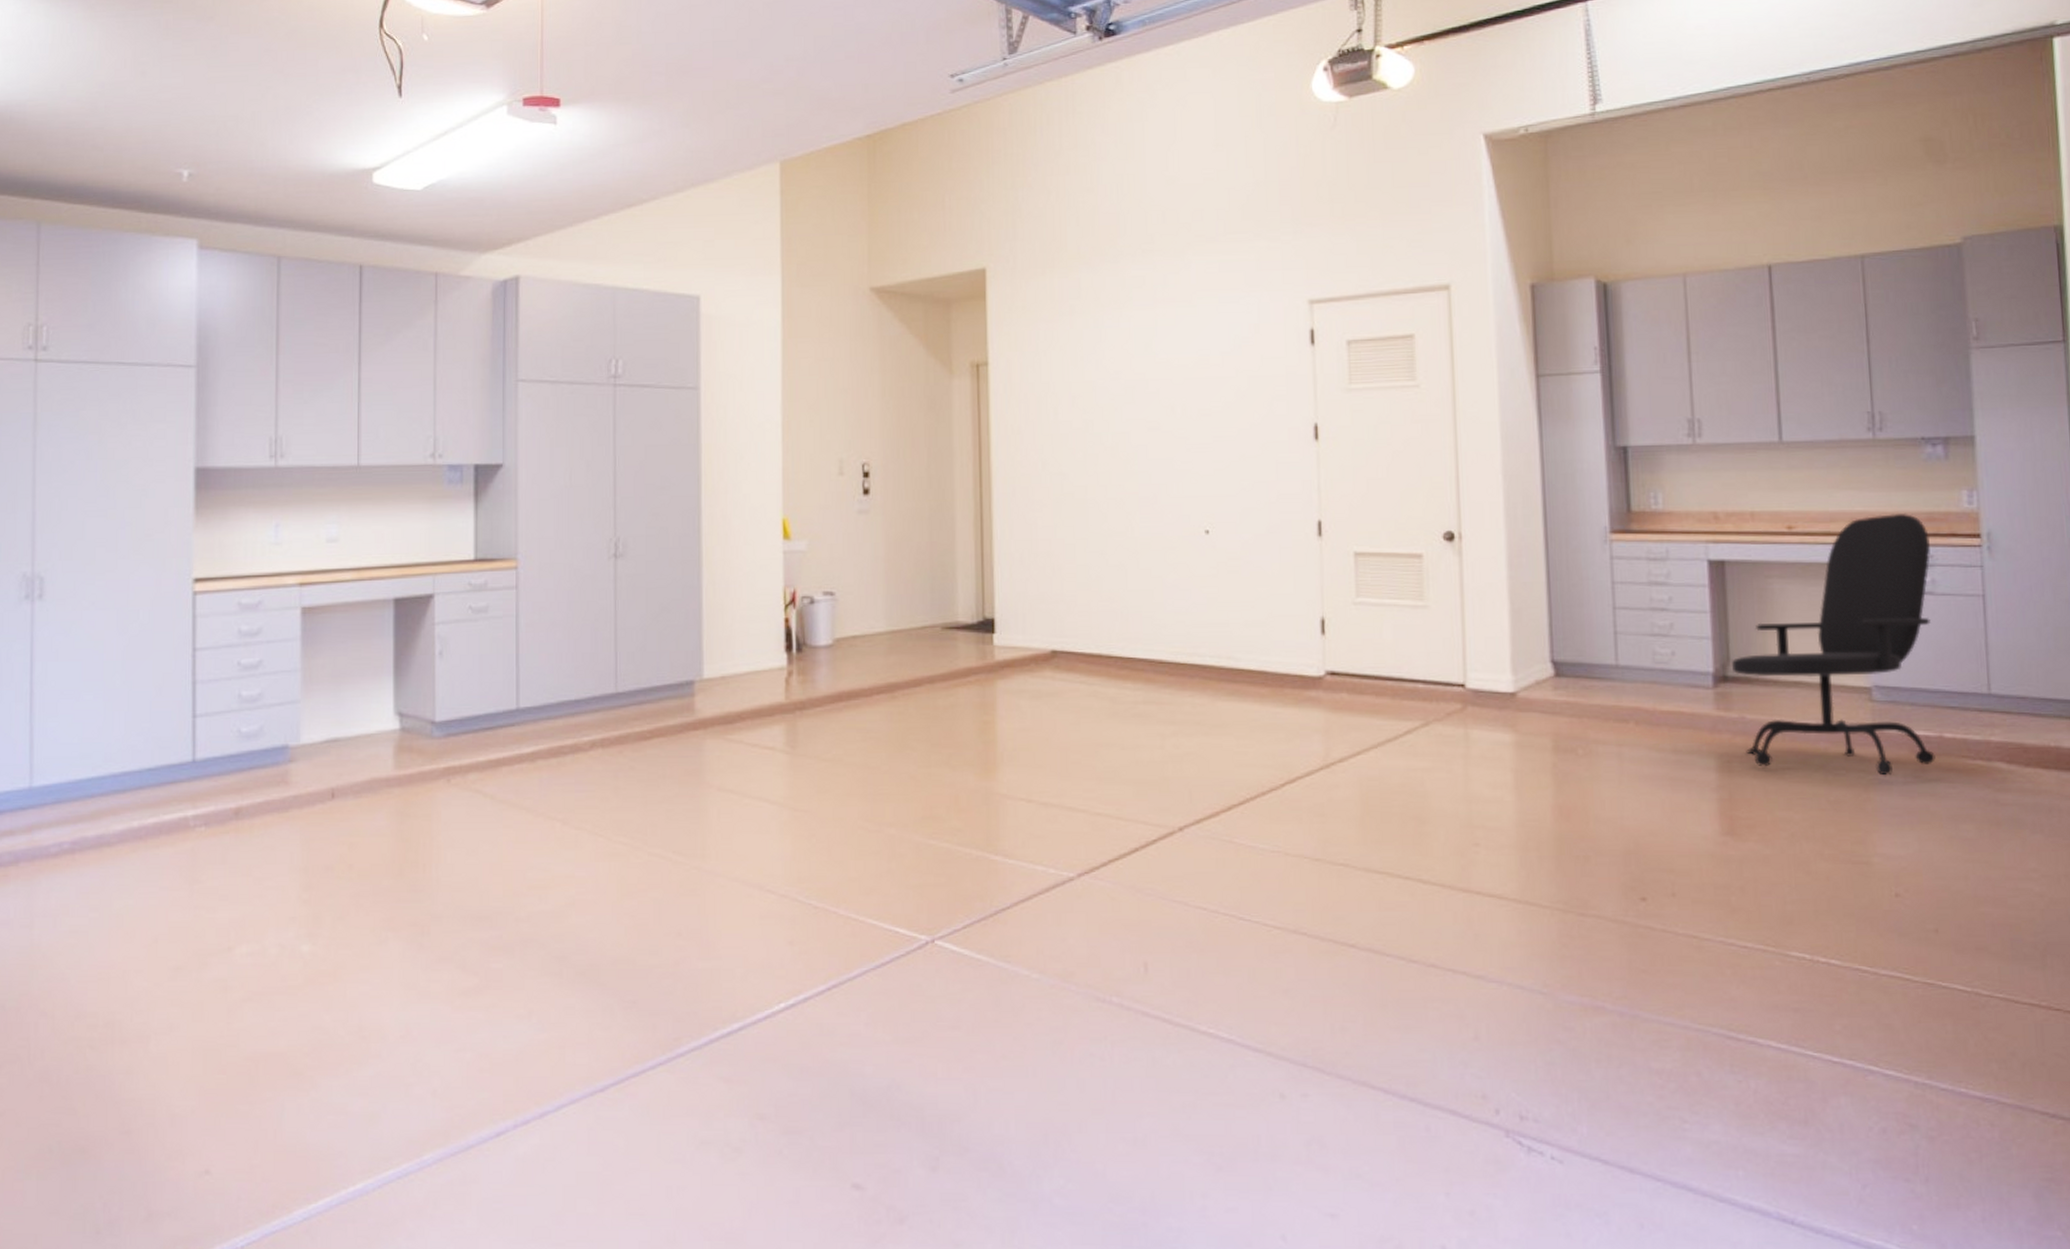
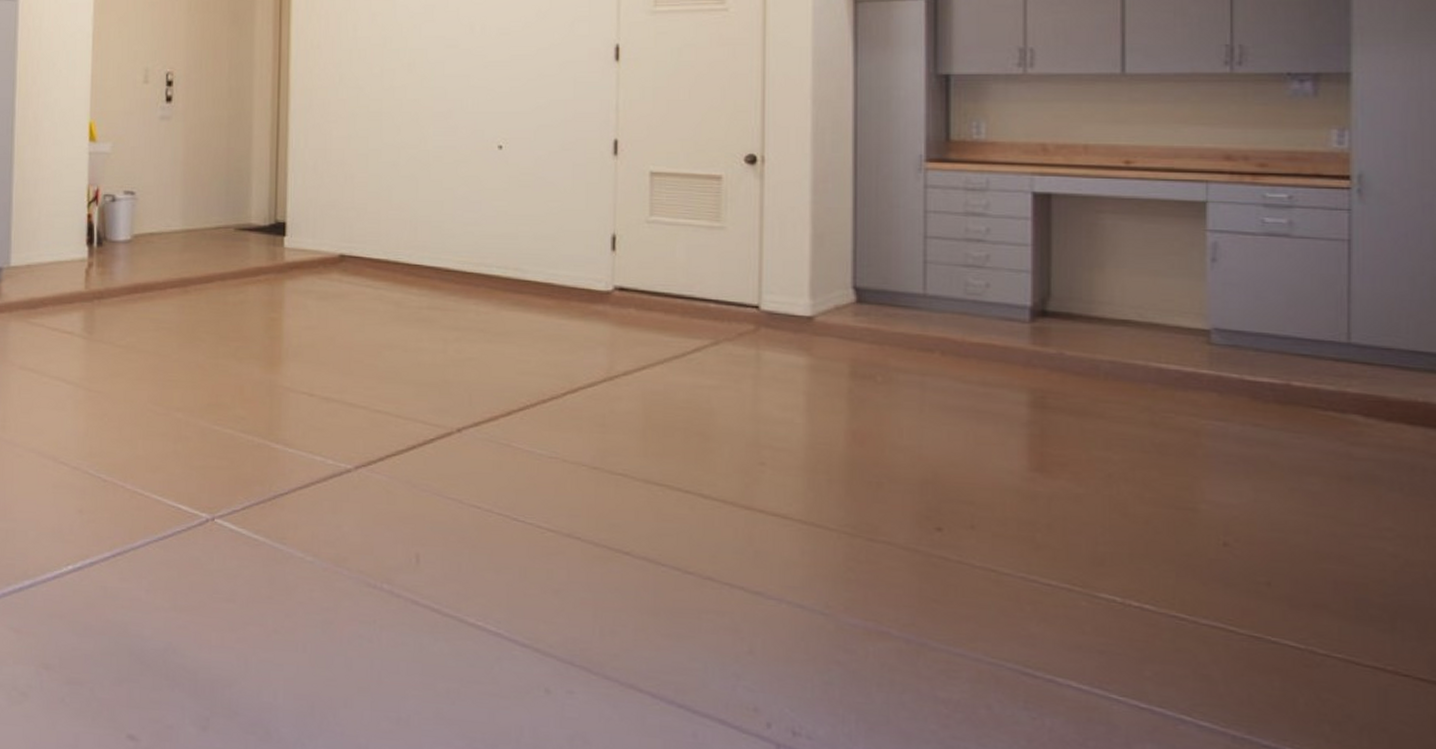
office chair: present [1732,512,1936,776] -> none [1053,151,1289,422]

